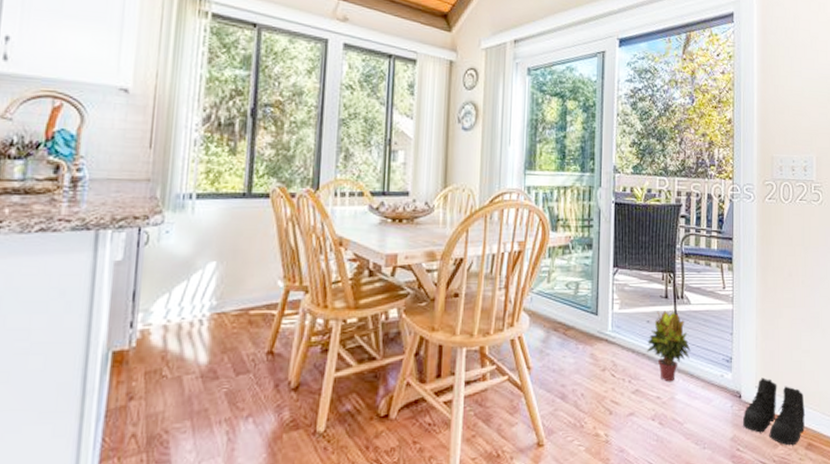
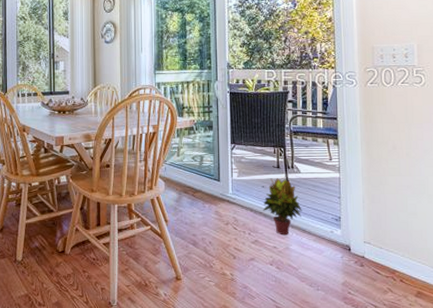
boots: present [742,377,805,446] -> none [352,234,414,293]

